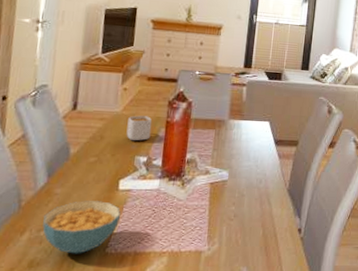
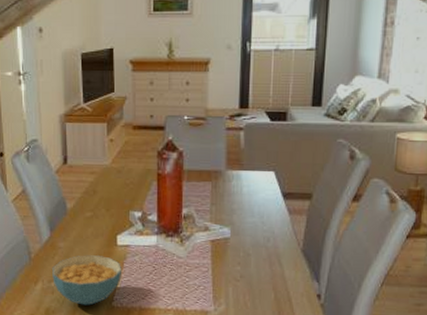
mug: present [126,115,152,141] -> none [118,168,143,196]

